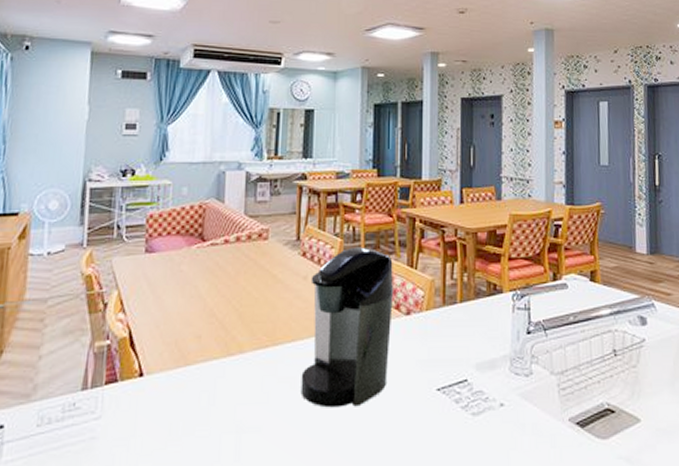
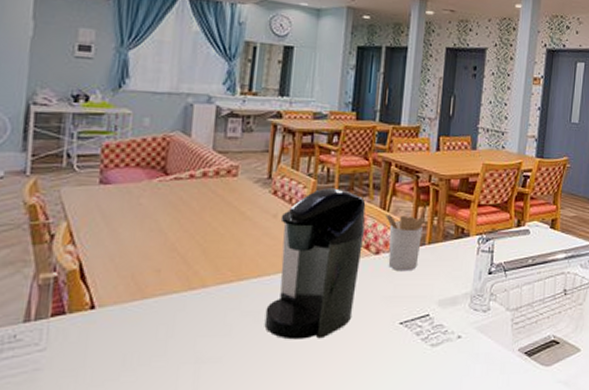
utensil holder: none [414,263,455,333] -> present [386,207,427,272]

